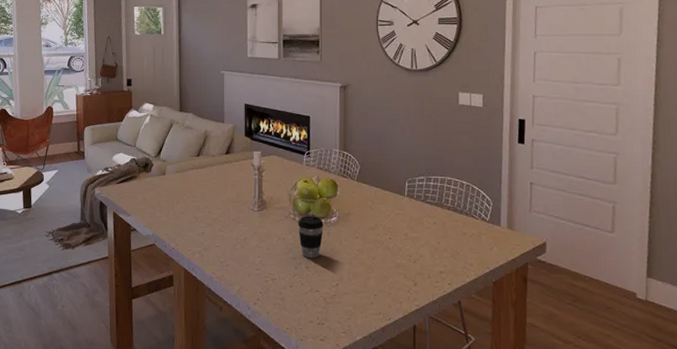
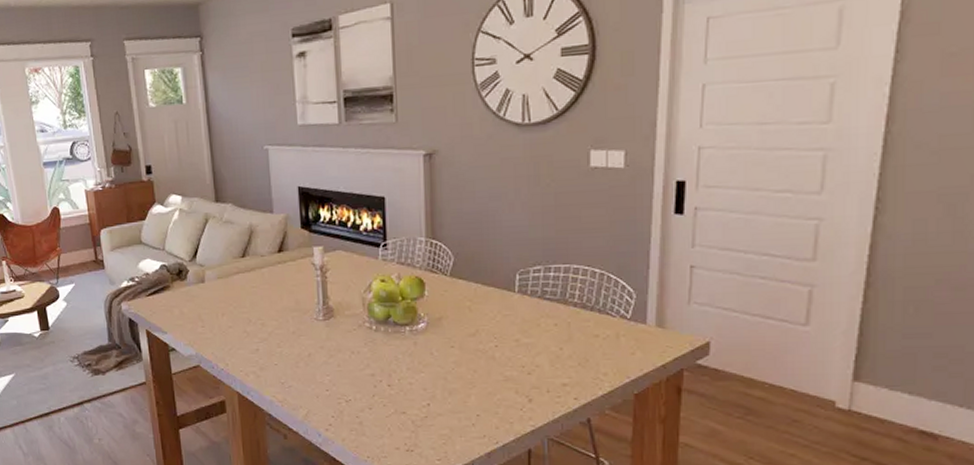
coffee cup: present [297,216,324,259] -> none [374,323,409,375]

